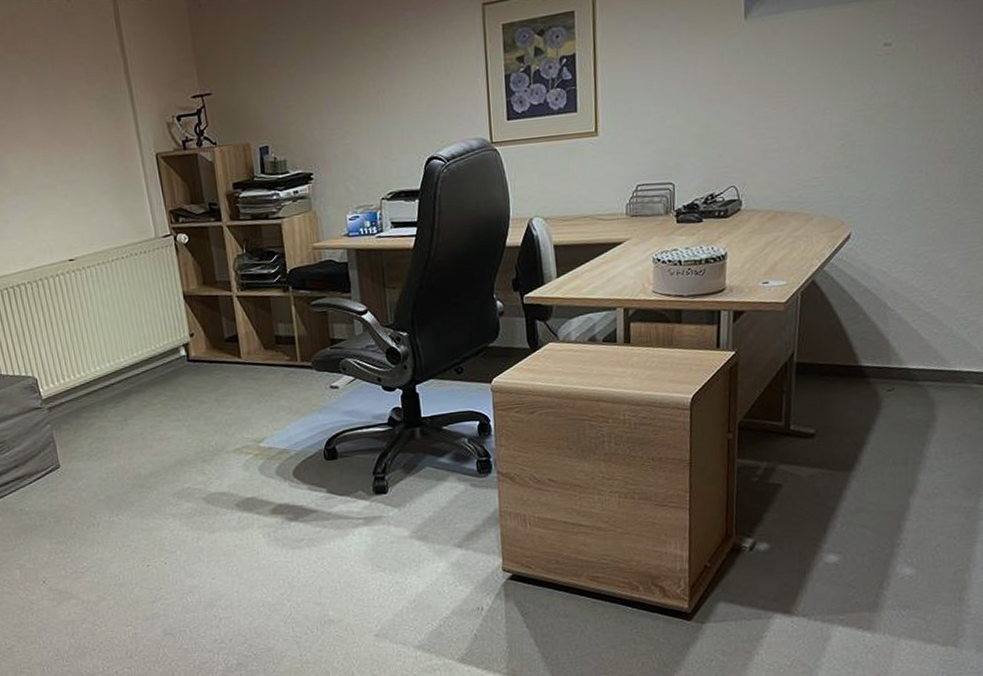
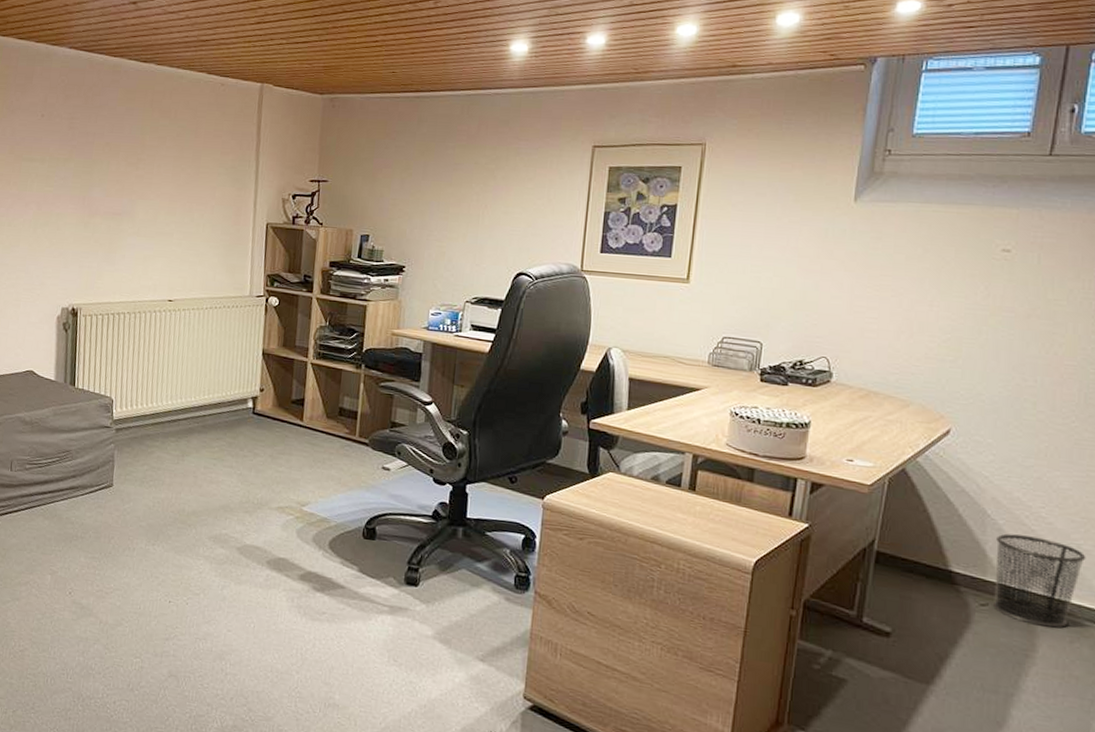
waste bin: none [897,318,972,398] -> present [992,533,1086,628]

